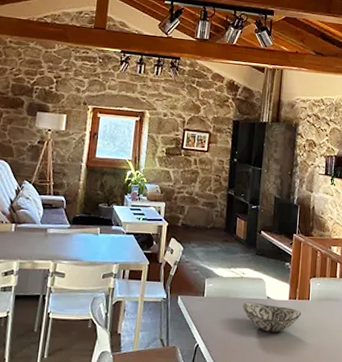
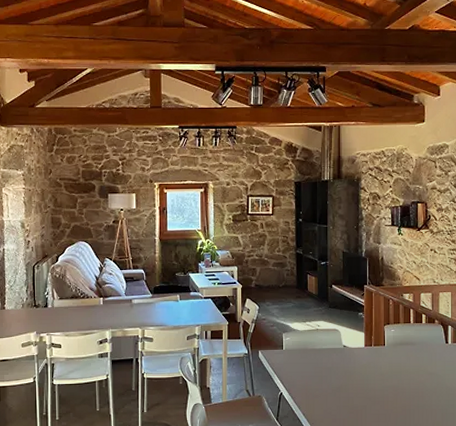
decorative bowl: present [241,302,301,332] -> none [319,351,378,377]

